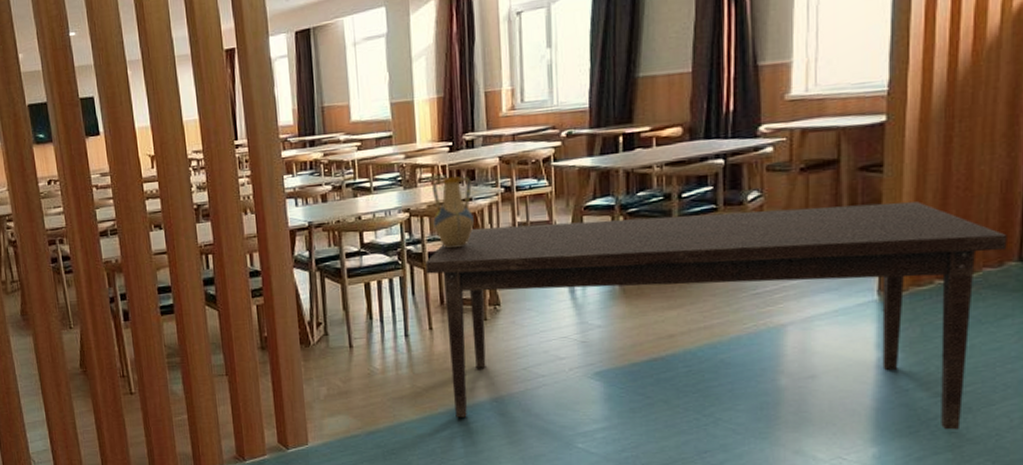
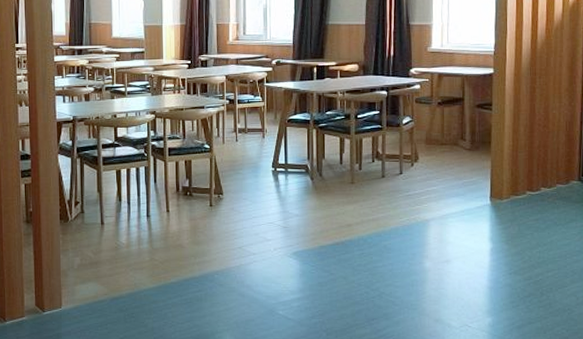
dining table: present [426,201,1007,430] -> none [166,131,571,305]
vase: present [431,176,474,249] -> none [173,88,205,146]

